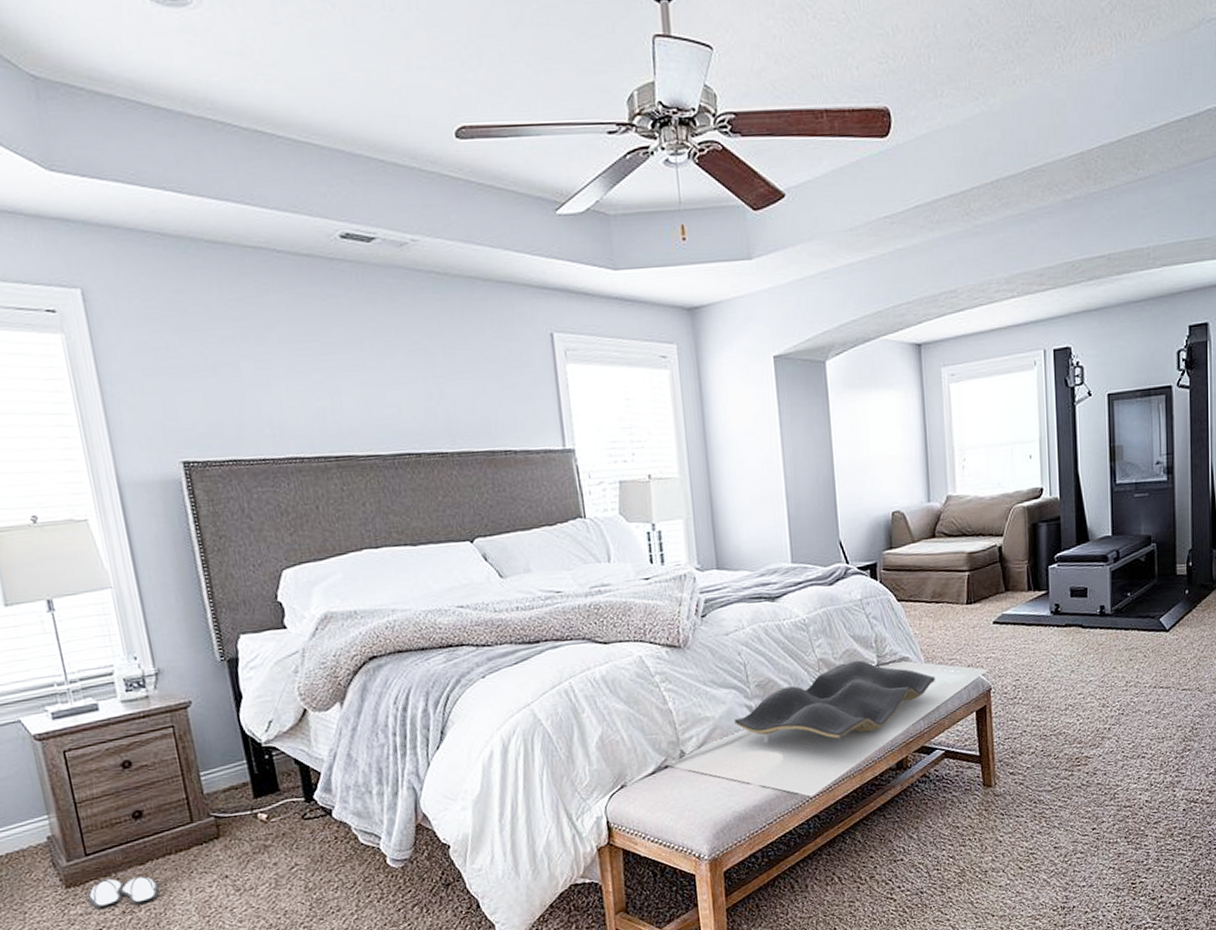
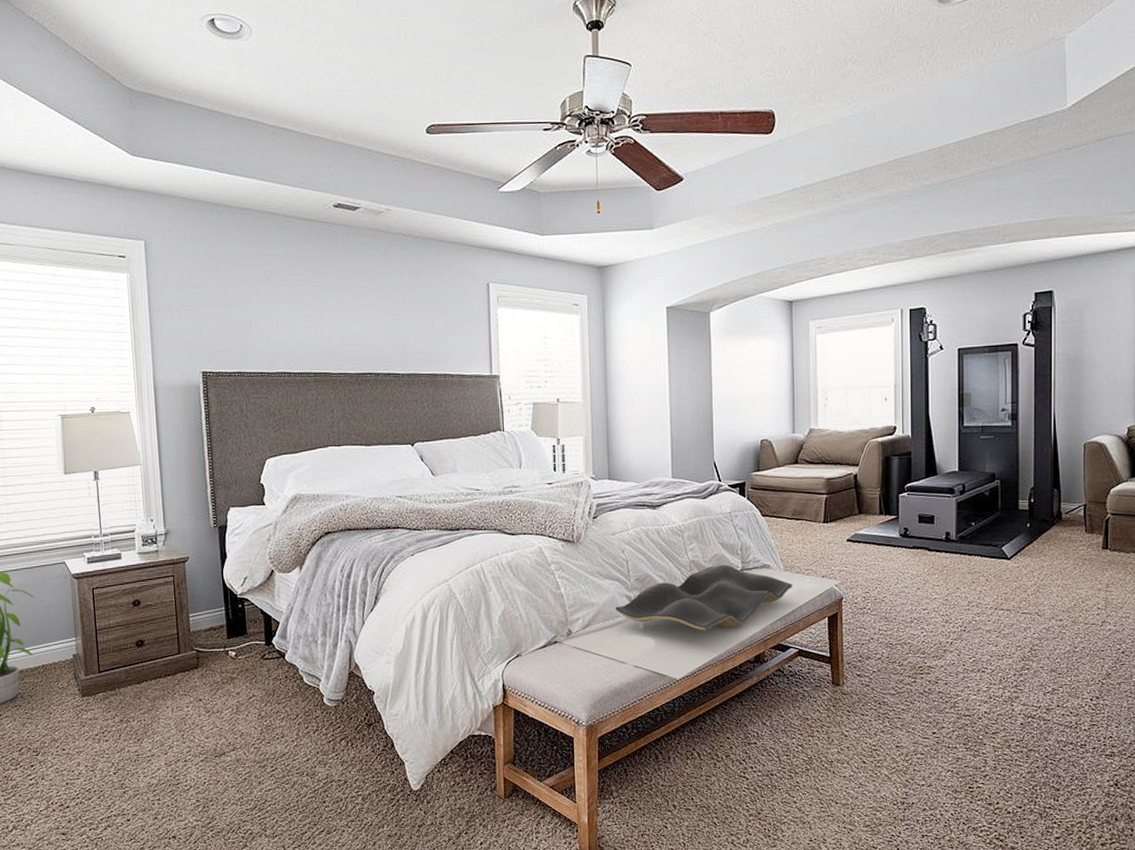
slippers: present [87,875,159,909] -> none [96,692,149,716]

